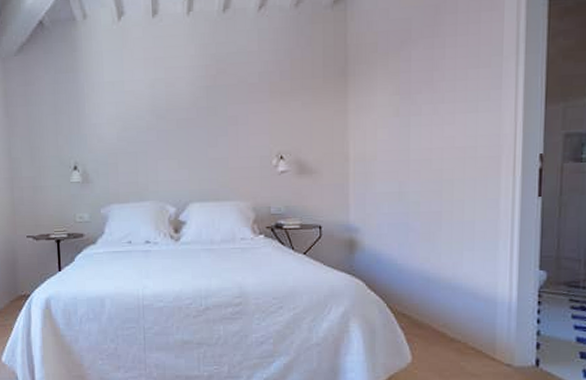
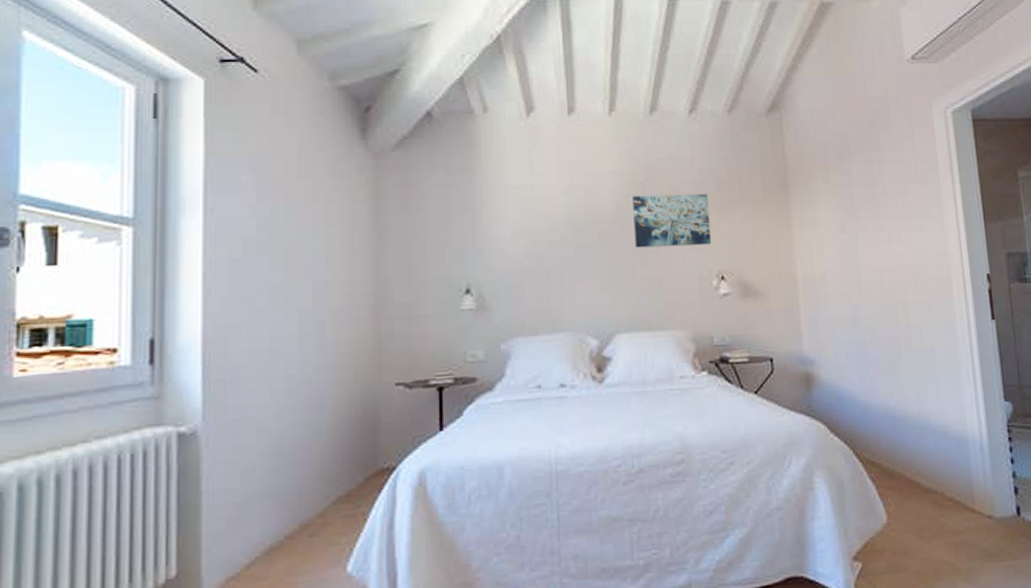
wall art: none [206,83,274,132] -> present [633,193,712,248]

